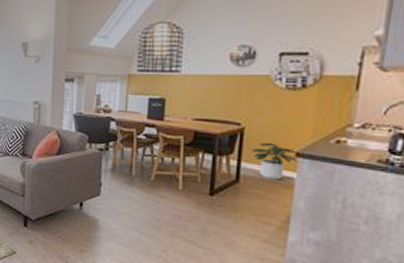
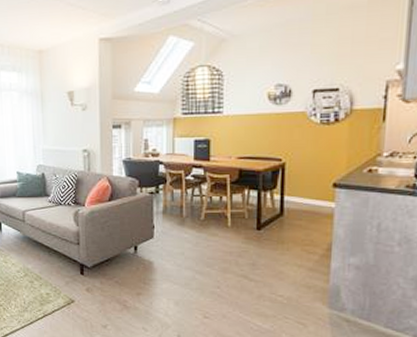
potted plant: present [252,142,298,180] -> none [293,175,335,211]

